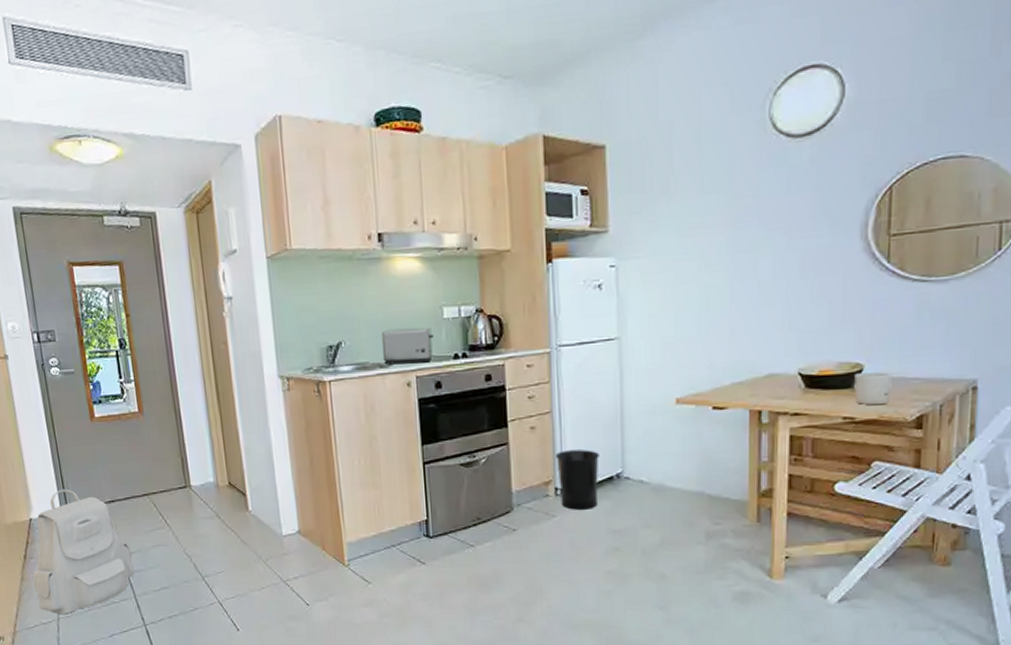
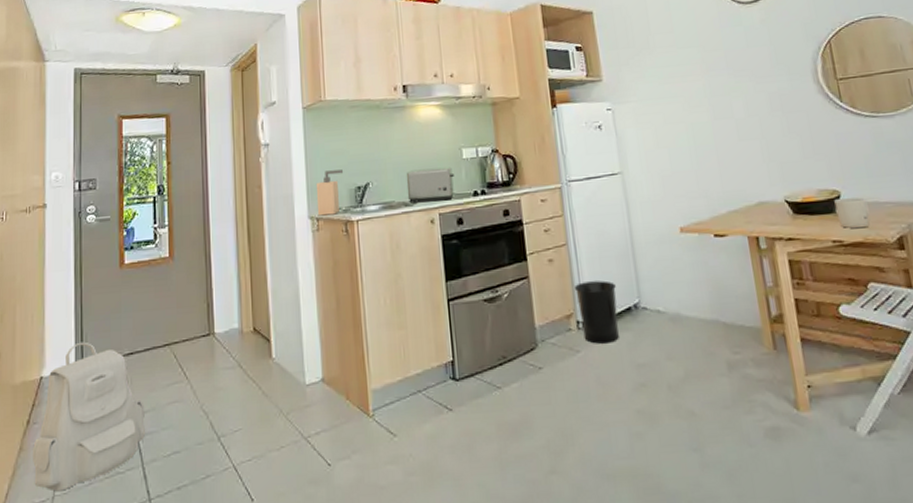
soap dispenser: none [284,327,314,375] -> present [315,169,344,216]

